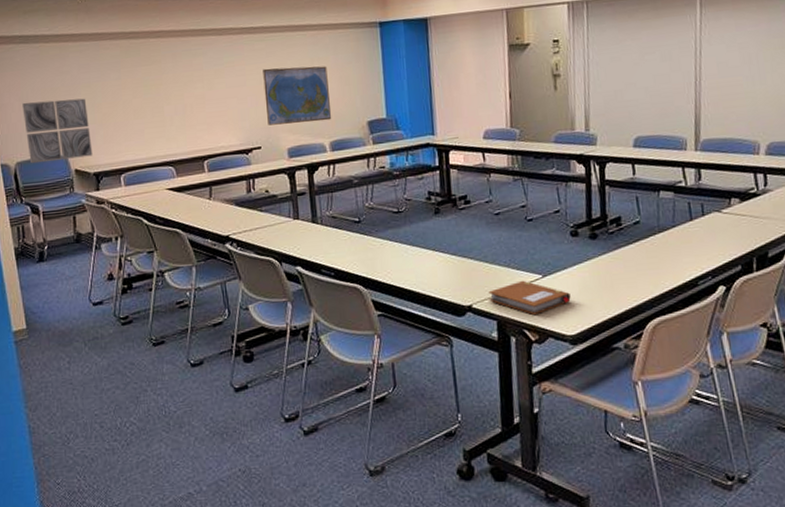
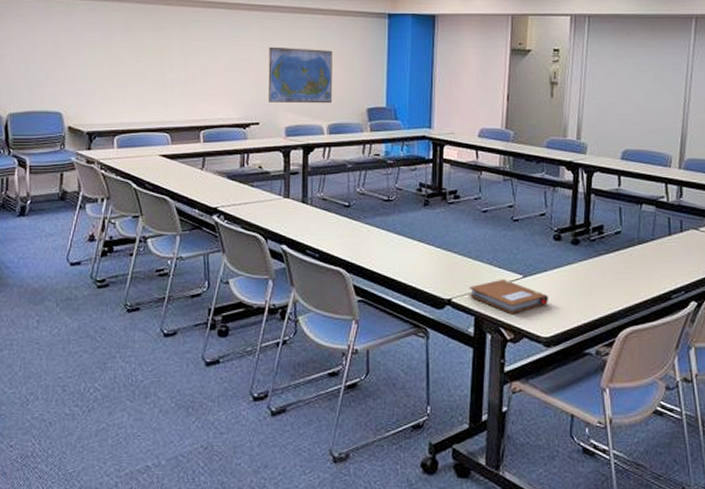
wall art: present [22,98,93,164] -> none [21,54,89,117]

